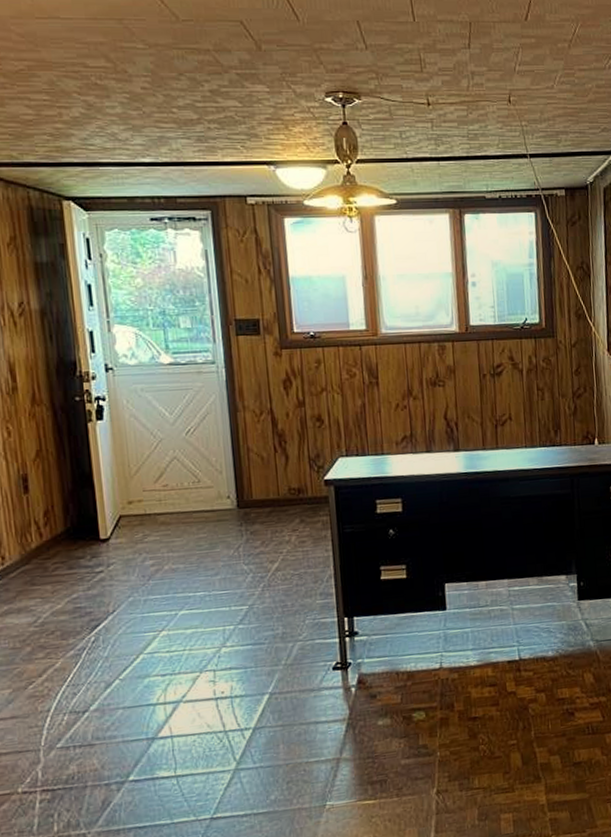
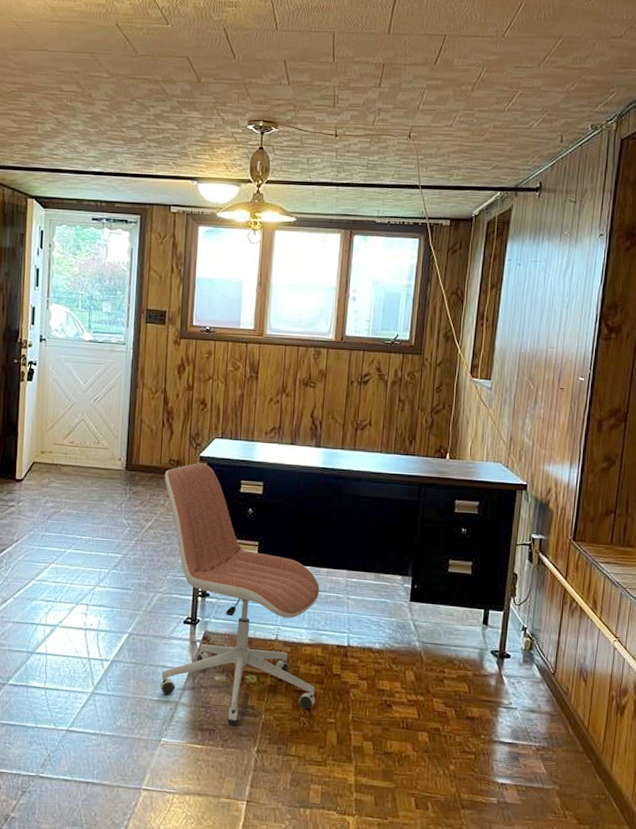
office chair: none [285,487,493,769] -> present [160,463,320,723]

